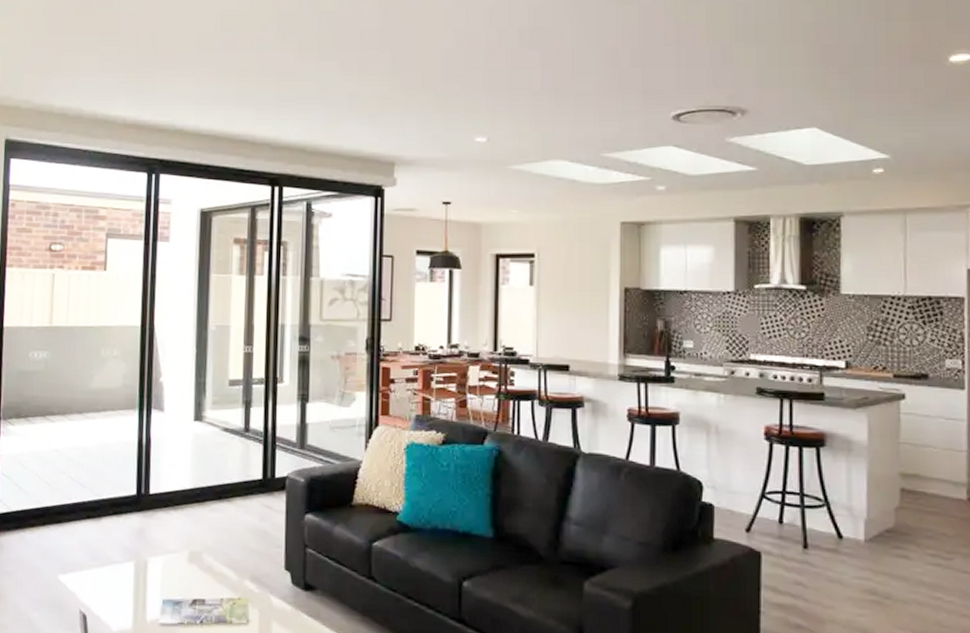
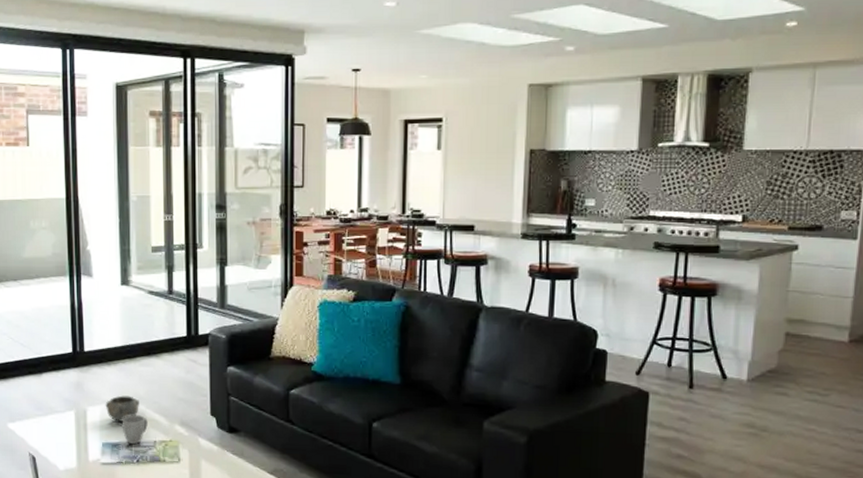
decorative bowl: none [168,544,207,575] -> present [105,395,139,422]
mug: none [186,567,215,602] -> present [122,415,148,444]

